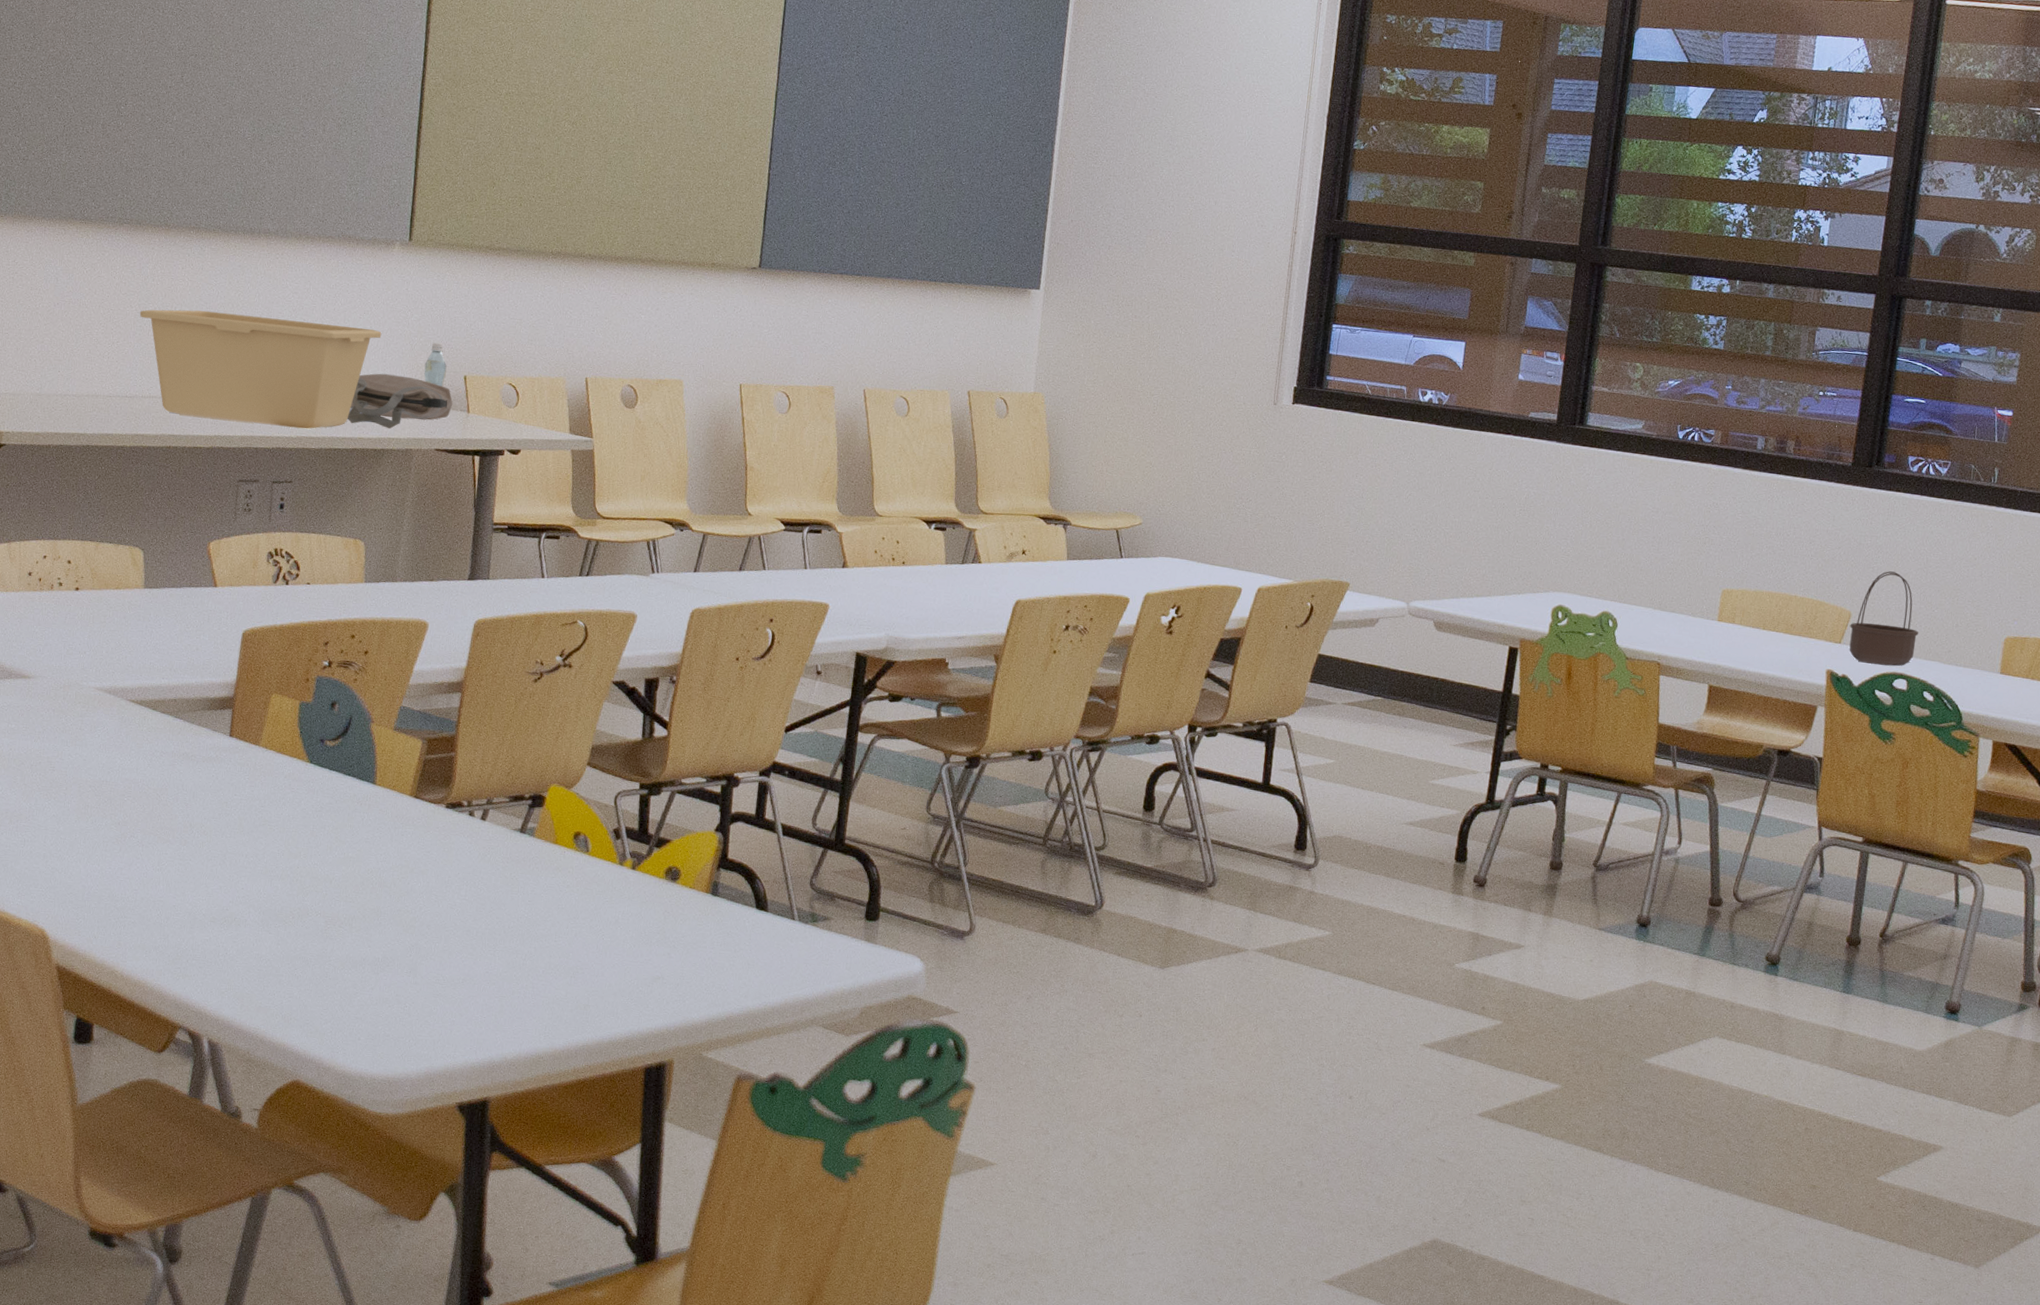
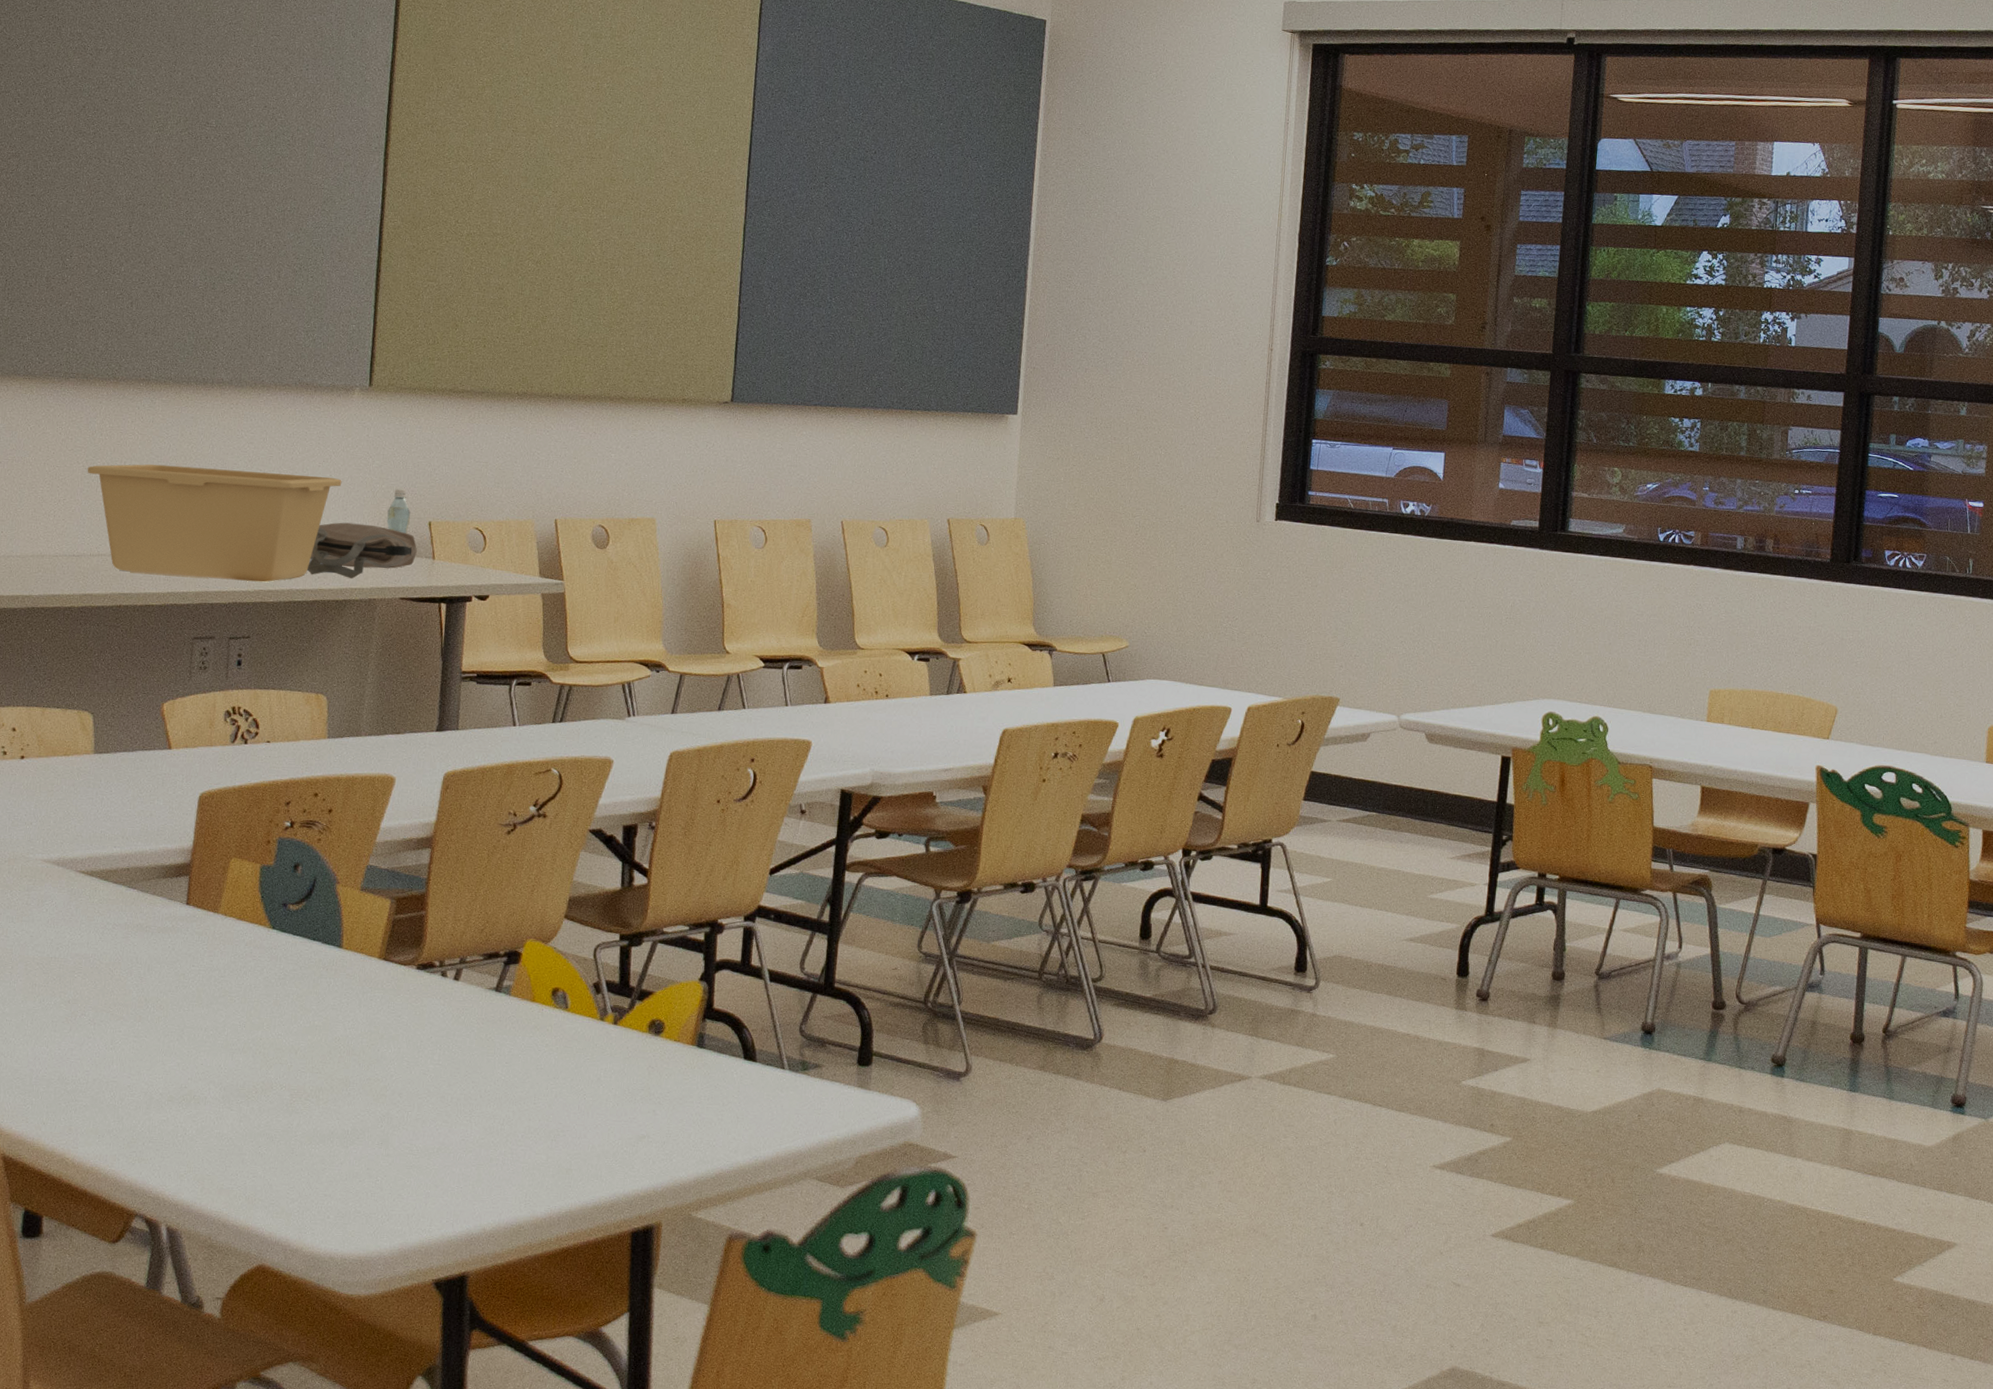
basket: present [1849,571,1918,667] -> none [1837,665,1904,760]

